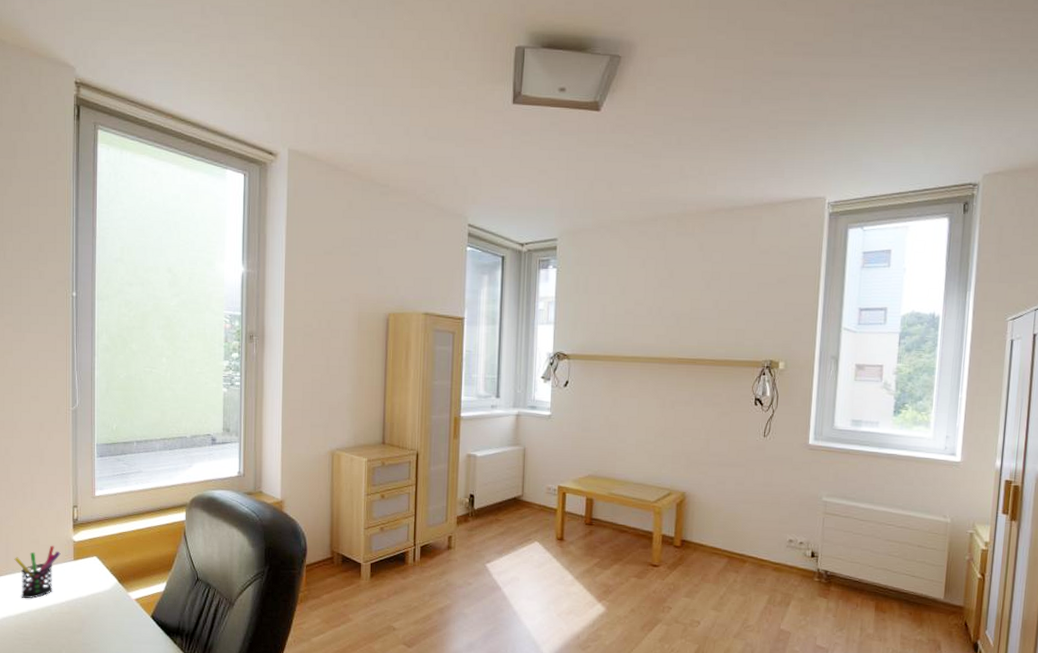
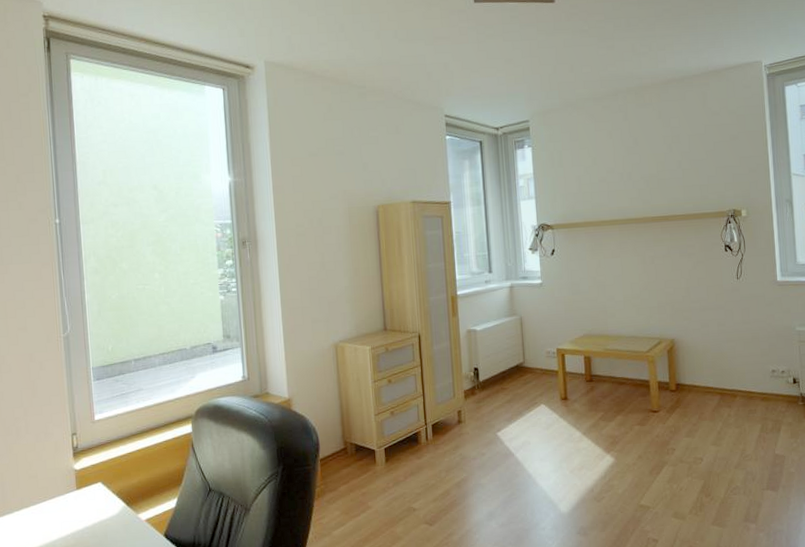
pen holder: present [14,545,61,599] -> none [11,477,62,538]

